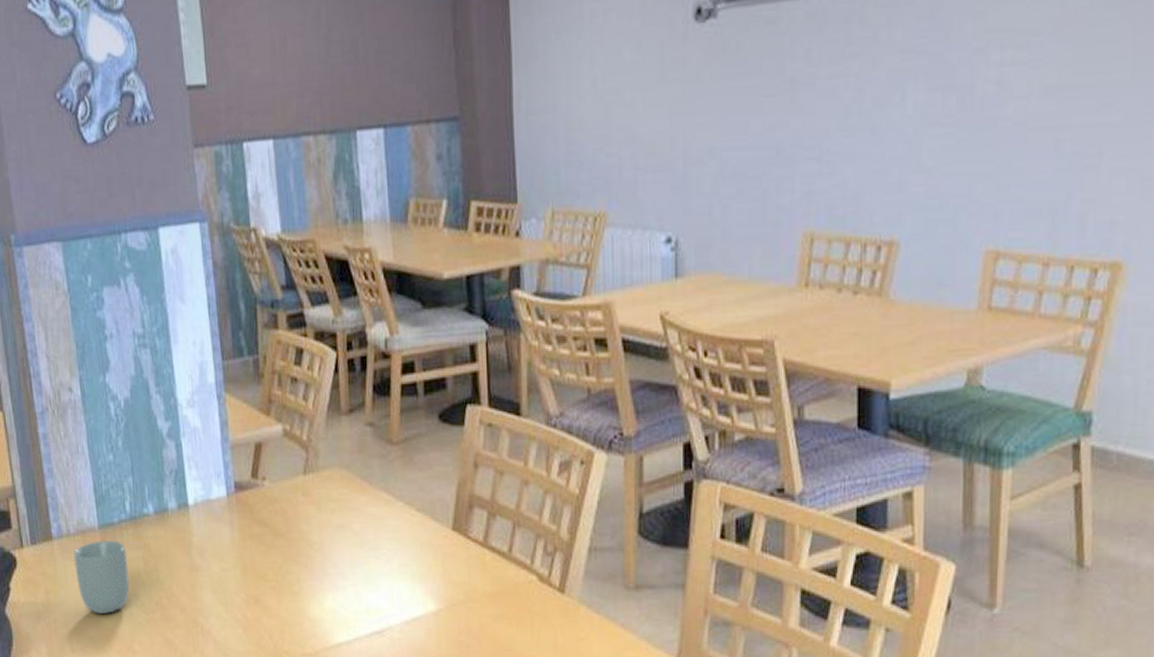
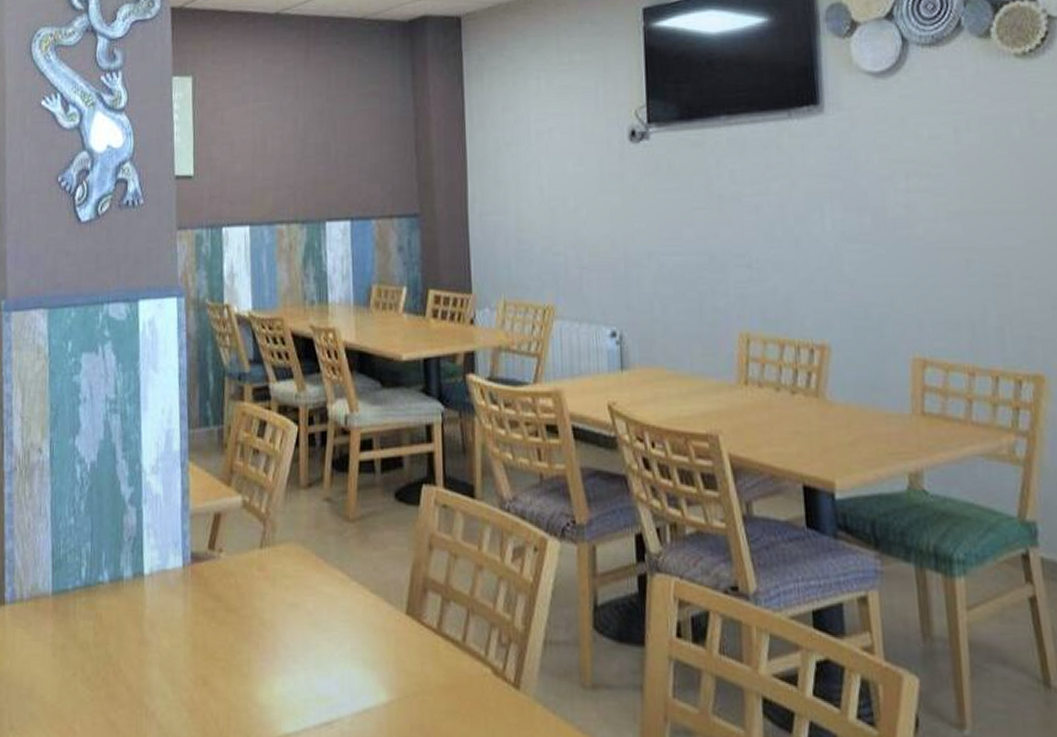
cup: present [73,540,130,614] -> none [23,607,78,688]

